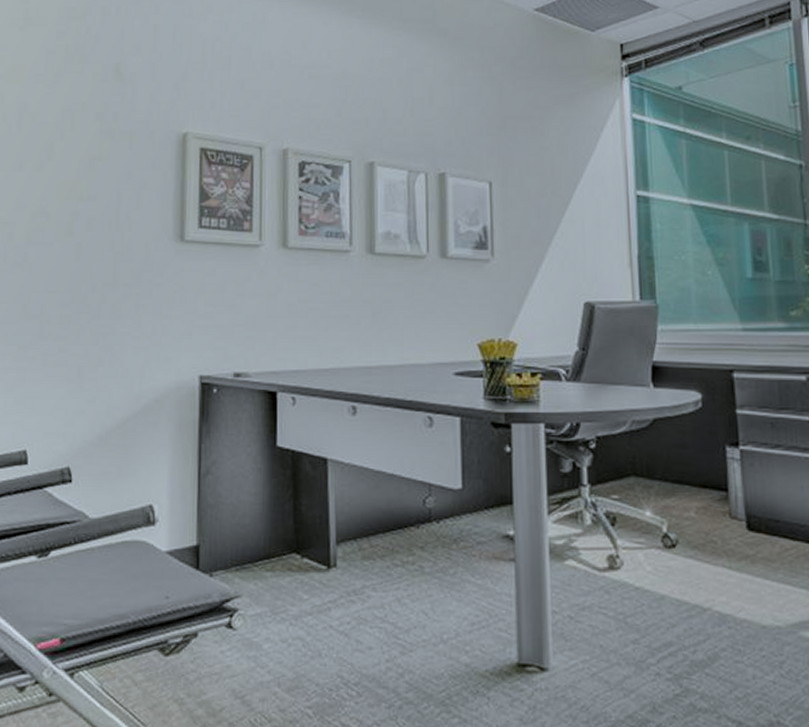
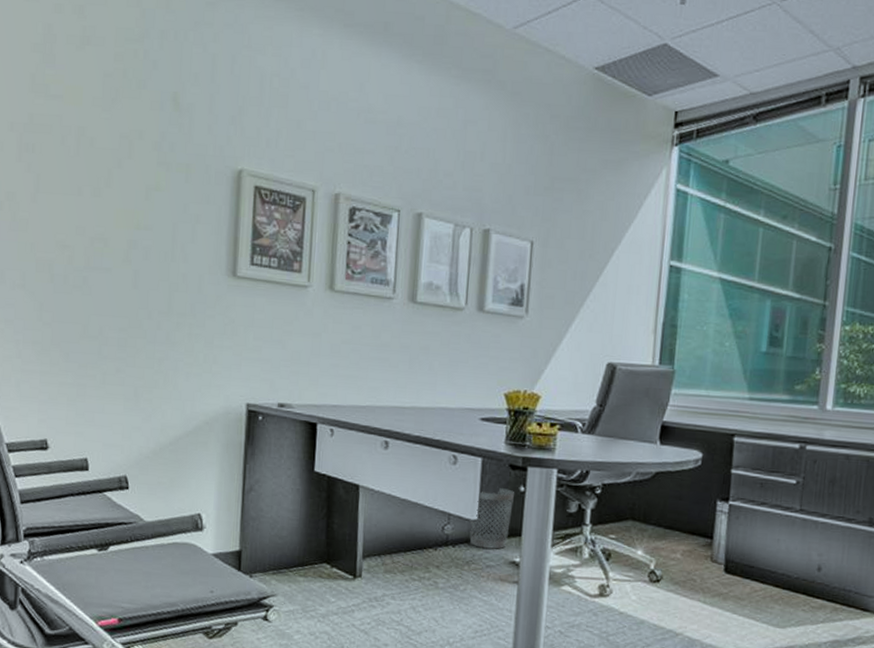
wastebasket: none [453,450,500,522] -> present [469,488,514,549]

